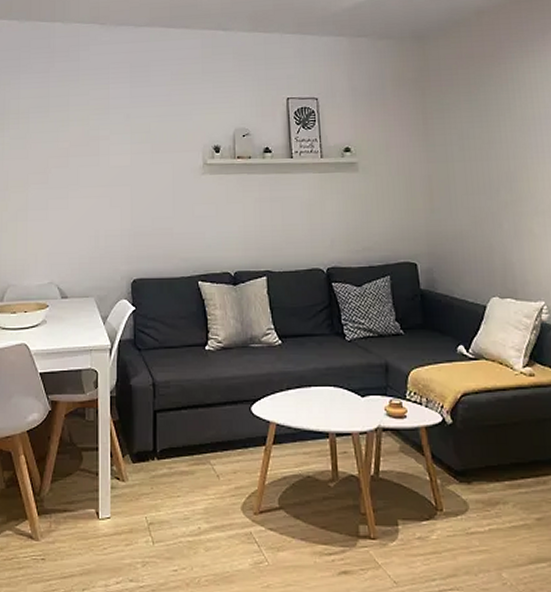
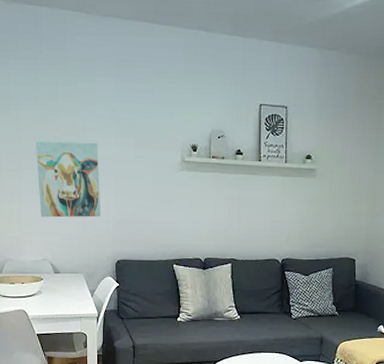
wall art: none [45,151,114,235] -> present [36,141,100,218]

